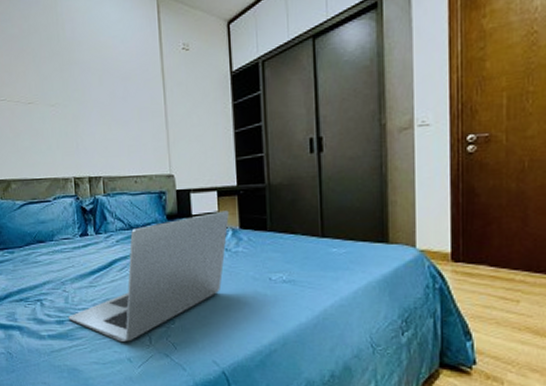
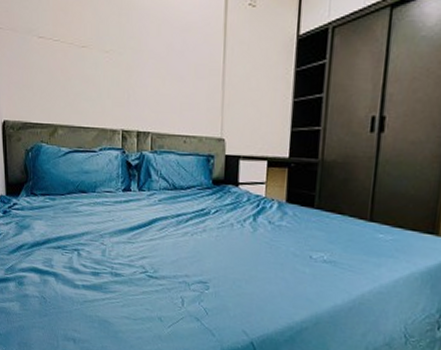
laptop: present [68,210,229,342] -> none [104,181,277,301]

